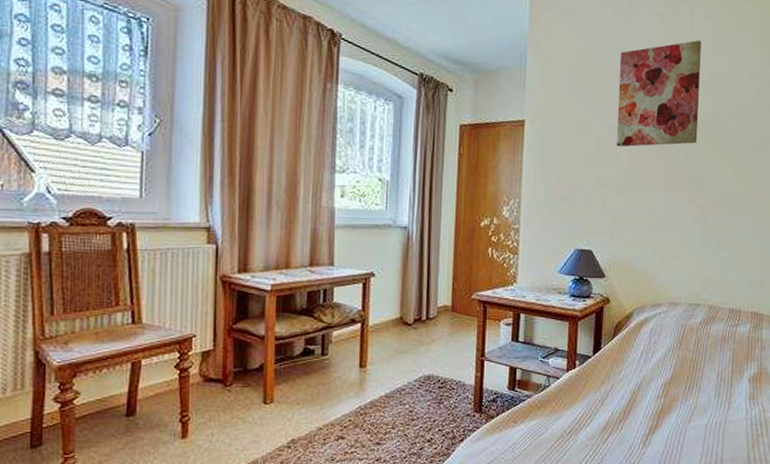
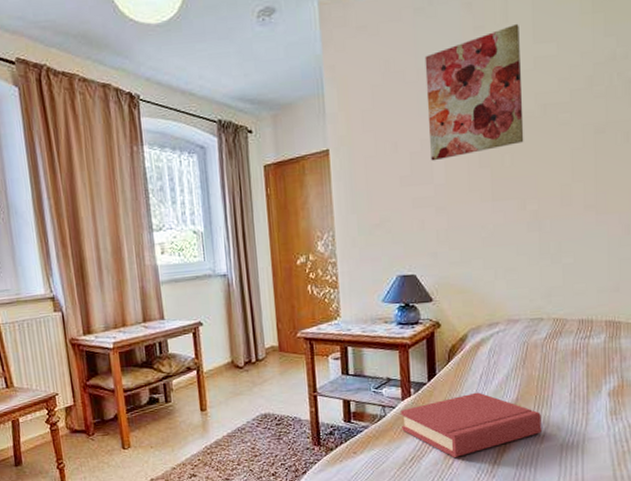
hardback book: none [564,369,691,433] -> present [401,392,542,459]

